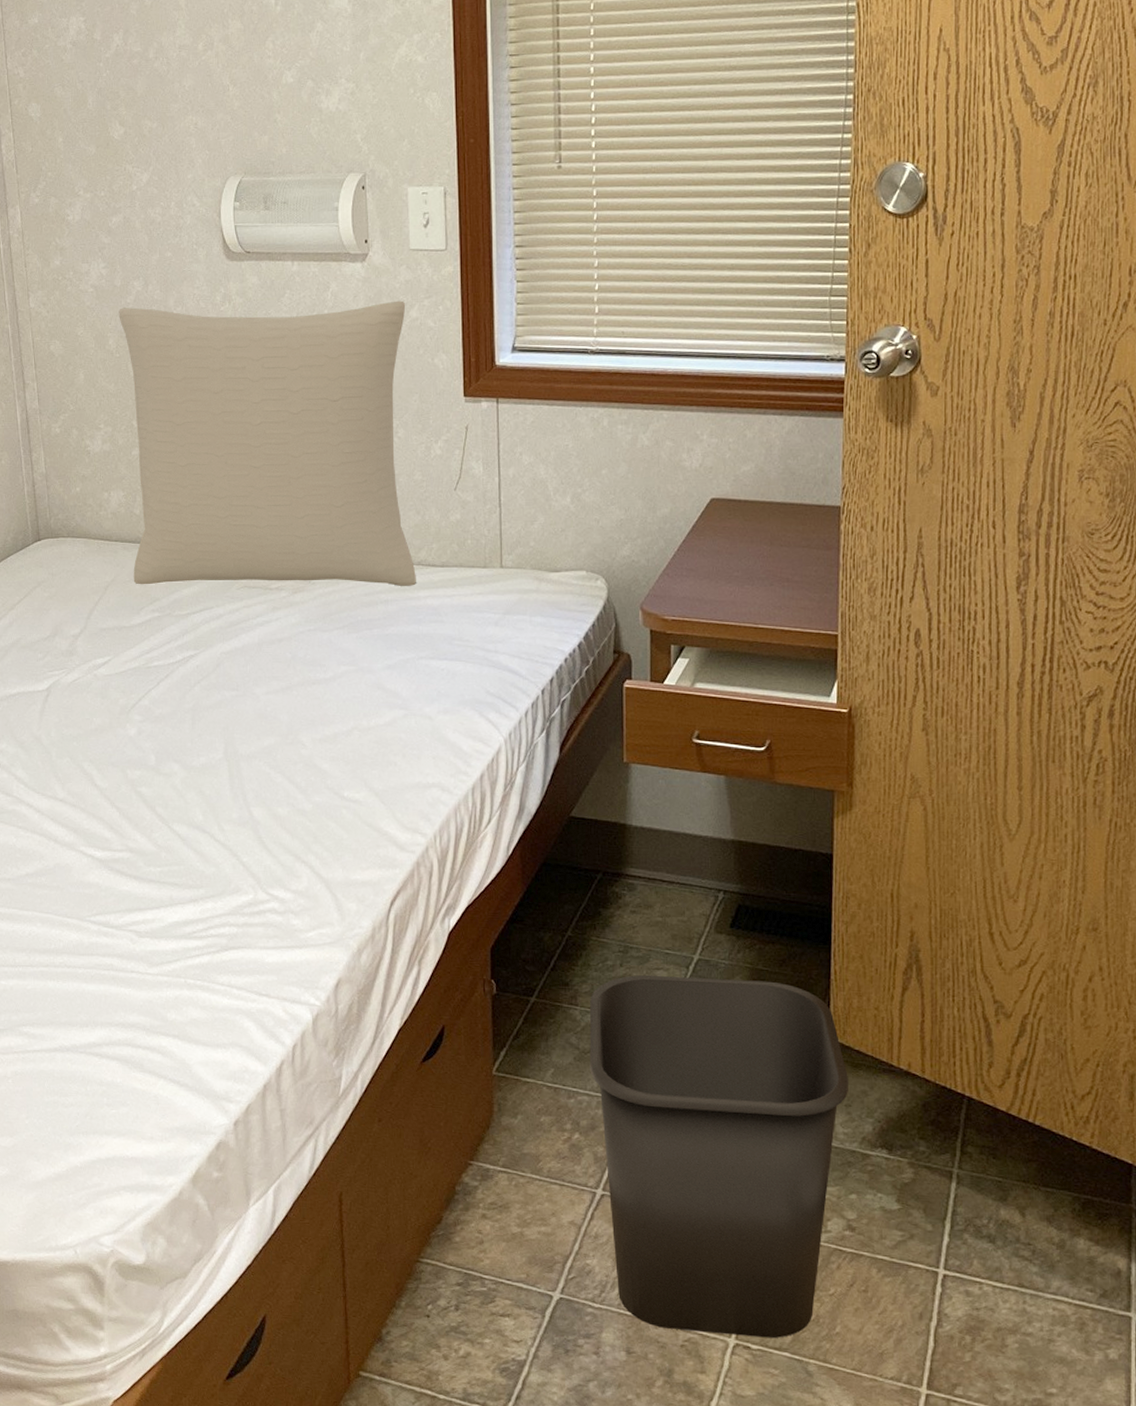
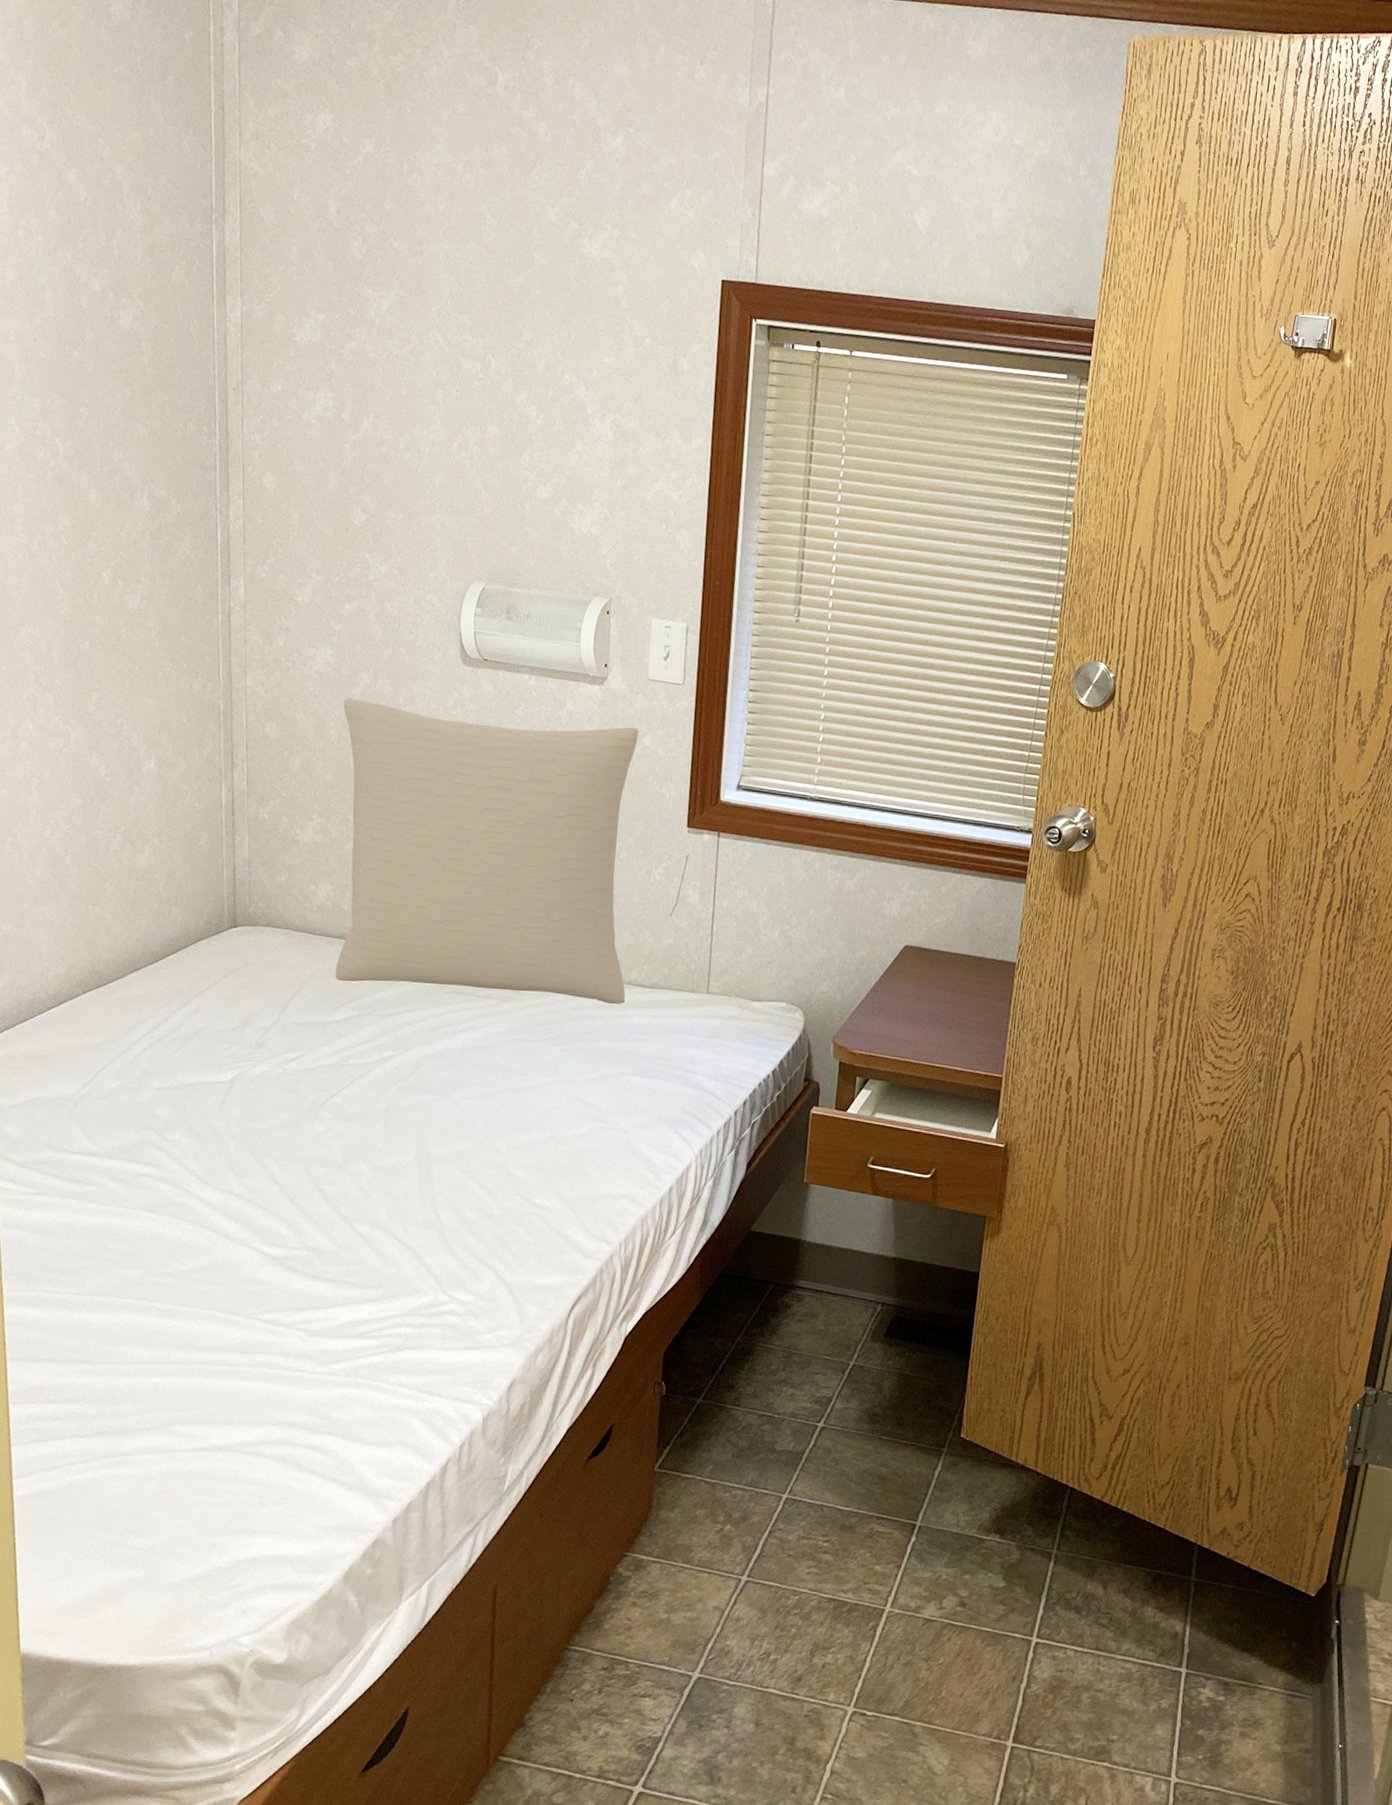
waste bin: present [589,975,848,1338] -> none [746,1379,973,1705]

